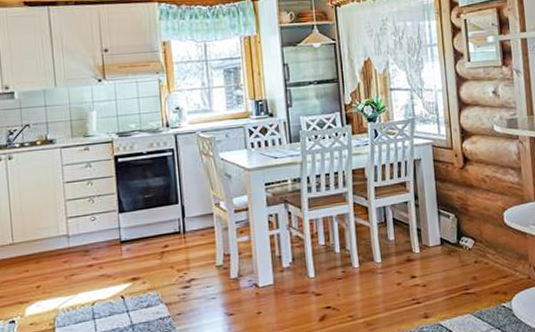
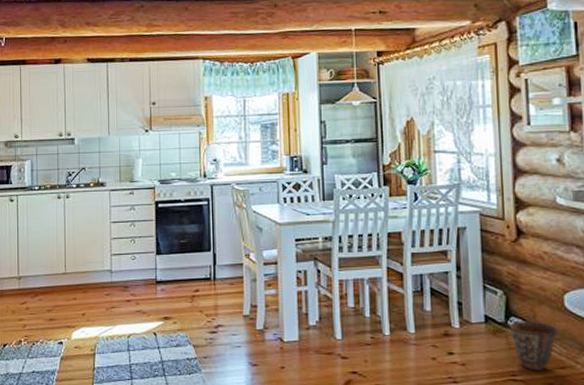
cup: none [461,238,500,283] -> present [509,320,558,370]

